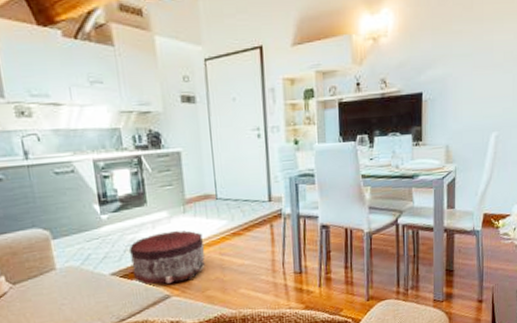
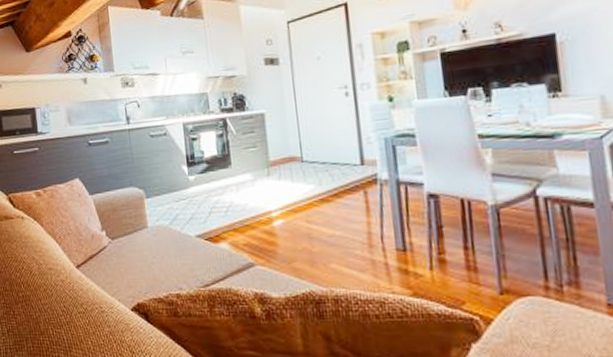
pouf: present [129,230,205,285] -> none [213,193,291,251]

